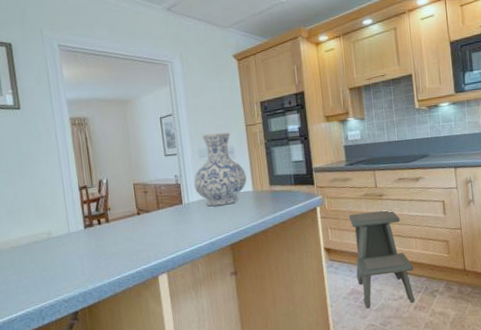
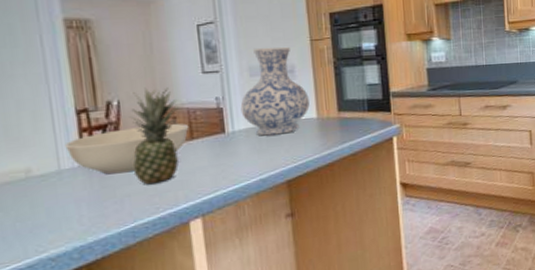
bowl: none [72,197,156,237] -> present [64,123,189,175]
fruit: none [115,168,149,245] -> present [130,87,179,185]
step stool: present [348,209,415,309] -> none [429,140,497,248]

